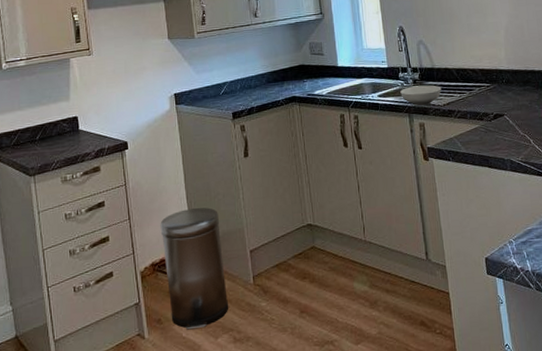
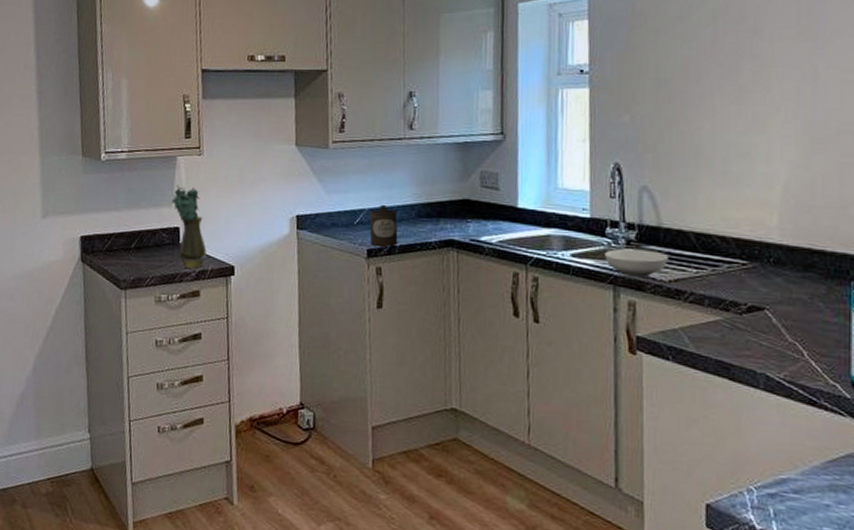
vase: none [68,82,103,150] -> present [171,185,207,270]
pedal bin: present [160,207,228,330] -> none [263,360,338,509]
canister: none [231,77,255,109] -> present [369,205,398,247]

